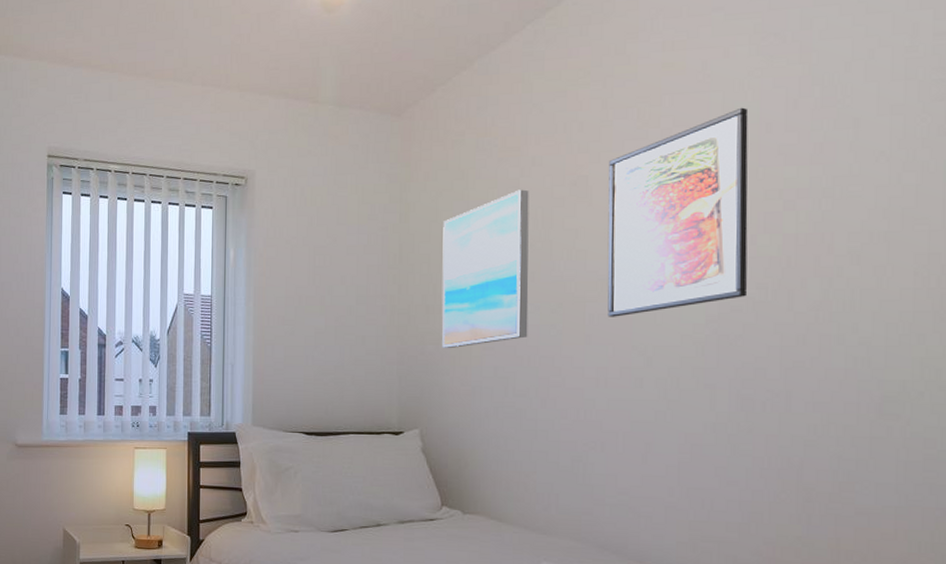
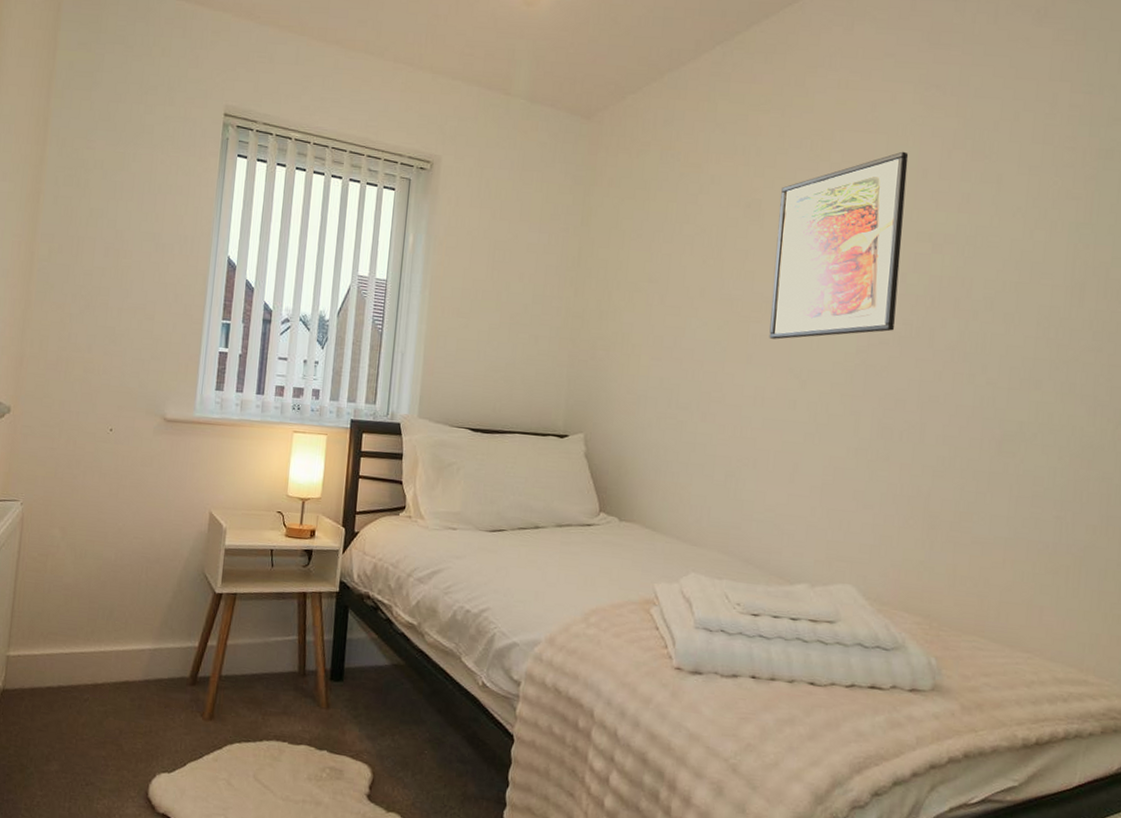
wall art: present [442,189,529,349] -> none [612,206,707,356]

